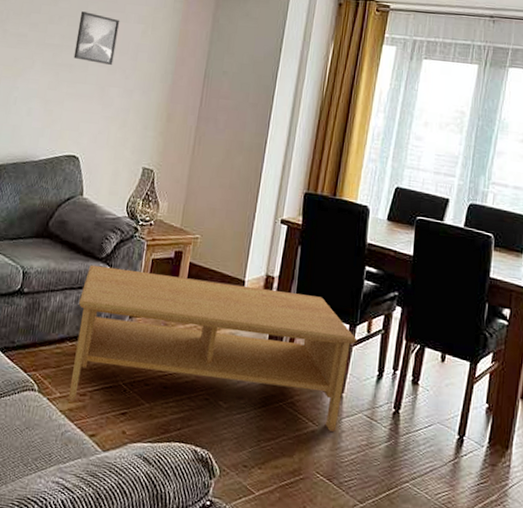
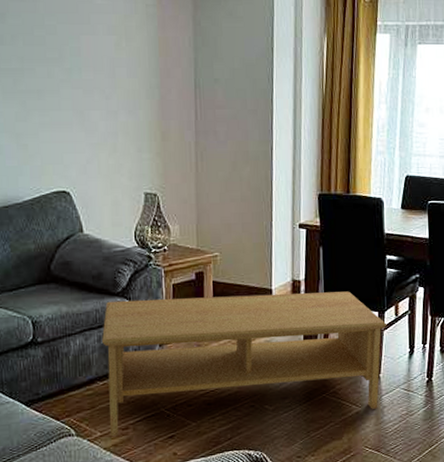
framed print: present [73,11,120,66] -> none [36,27,88,87]

